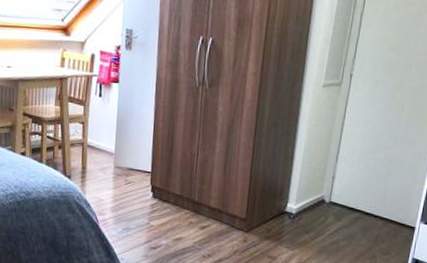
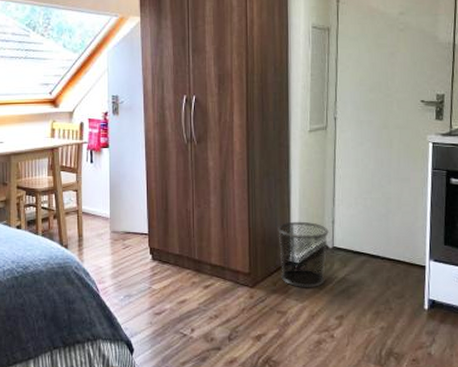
waste bin: none [275,173,328,238] -> present [278,221,329,287]

